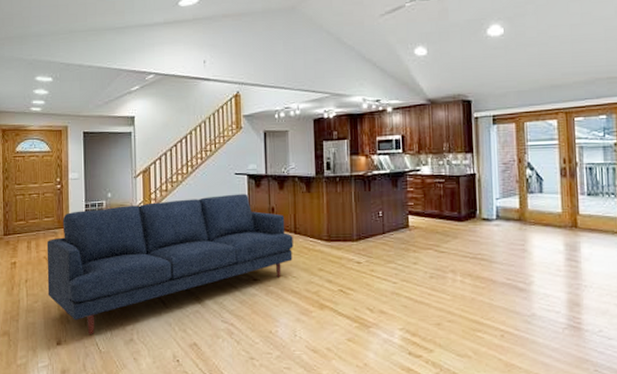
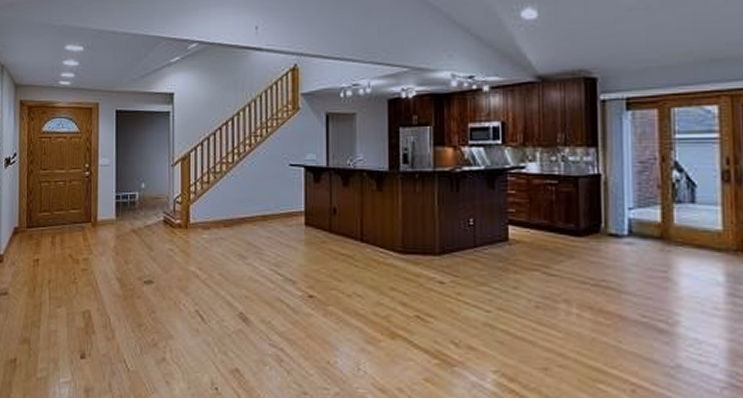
sofa: present [46,193,293,336] -> none [72,189,359,350]

